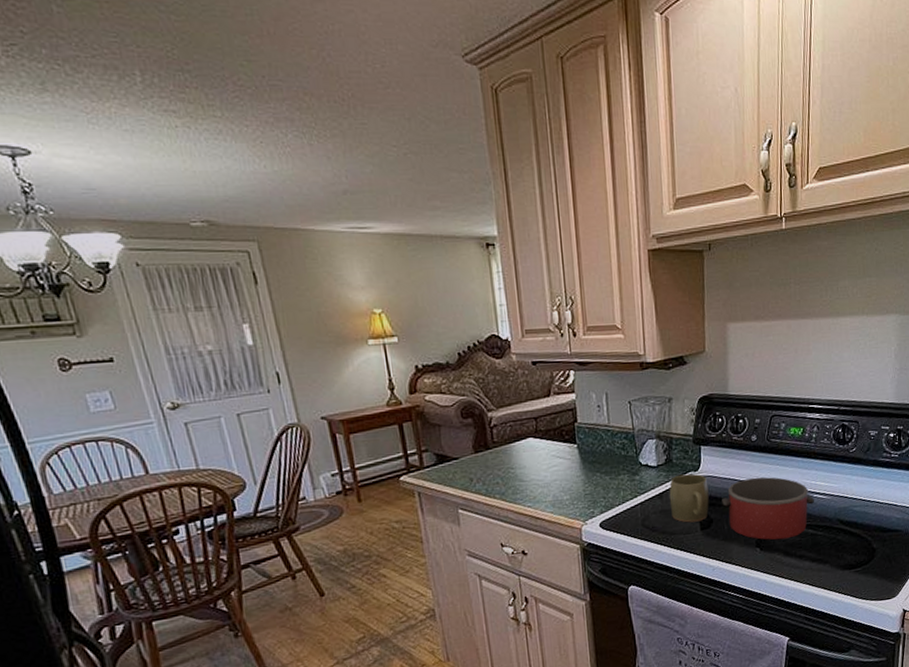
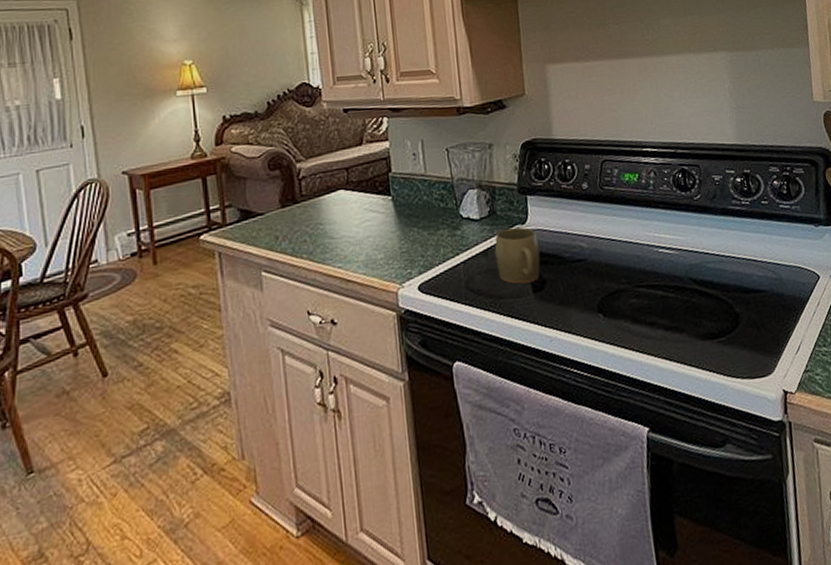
cooking pot: present [722,477,815,541] -> none [554,229,661,305]

